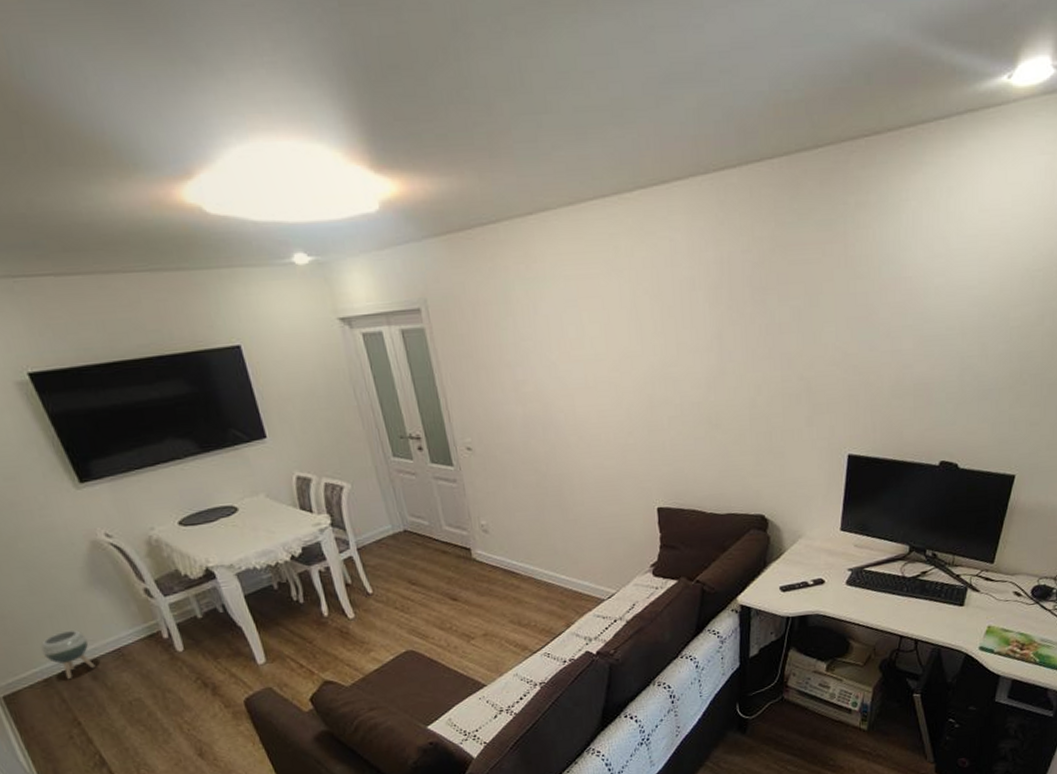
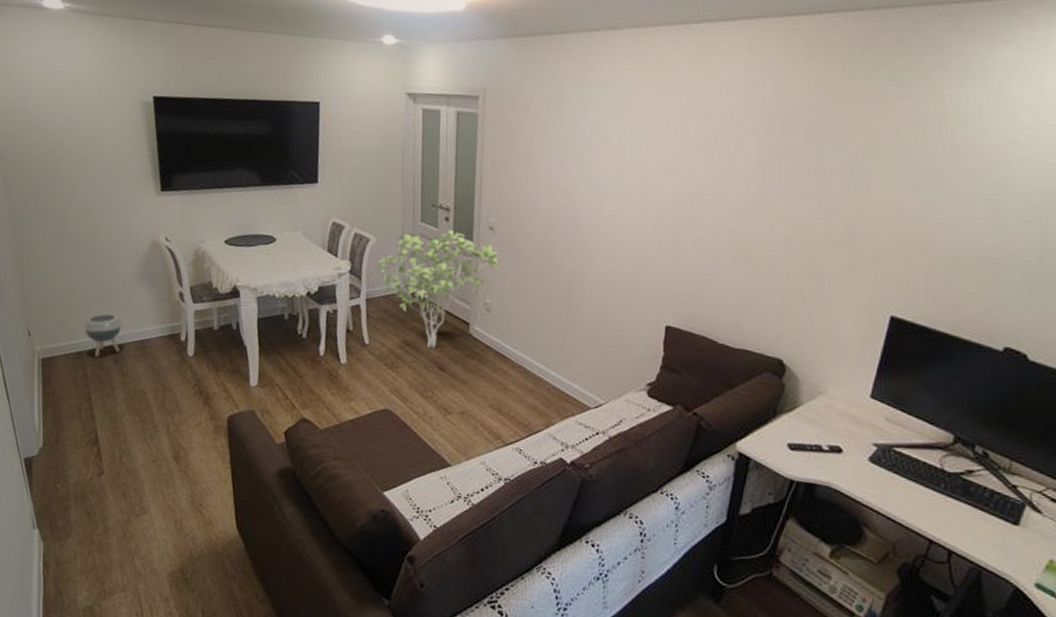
shrub: none [358,458,487,582] -> present [375,229,500,348]

